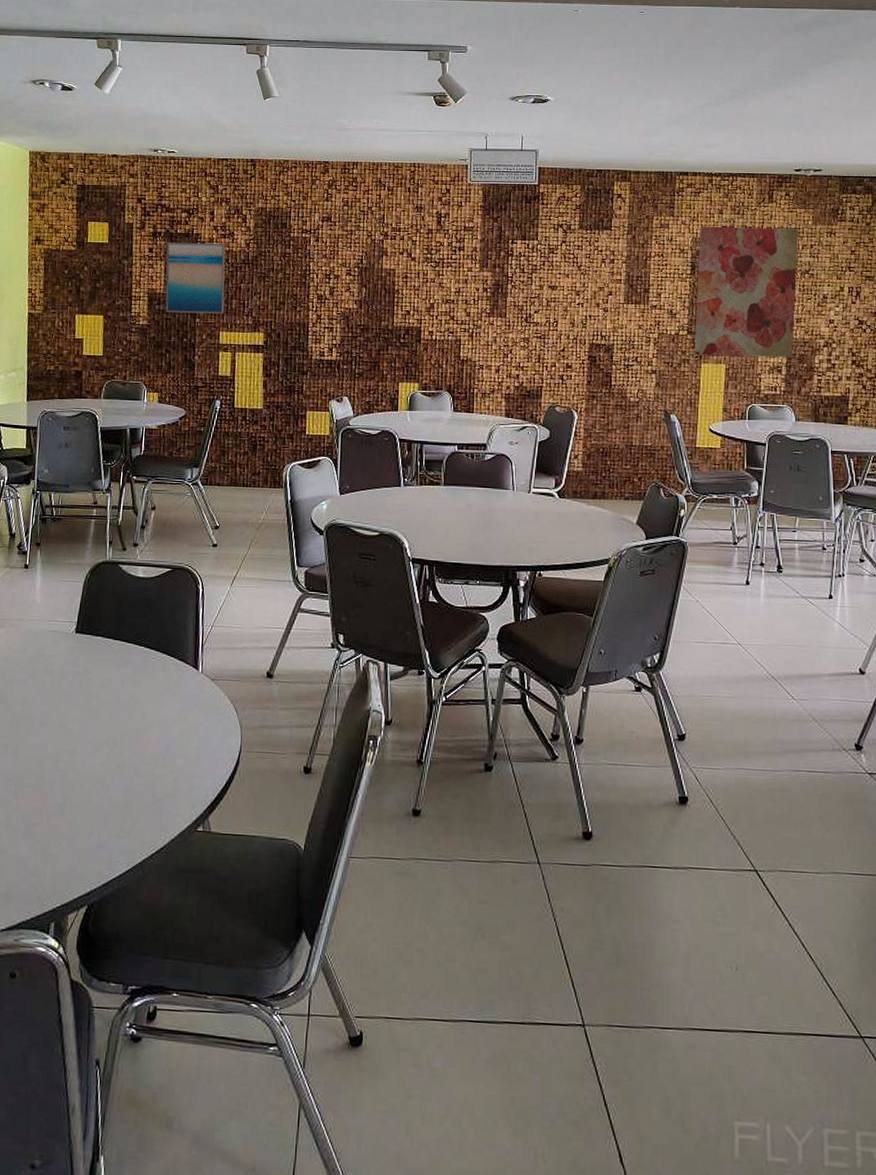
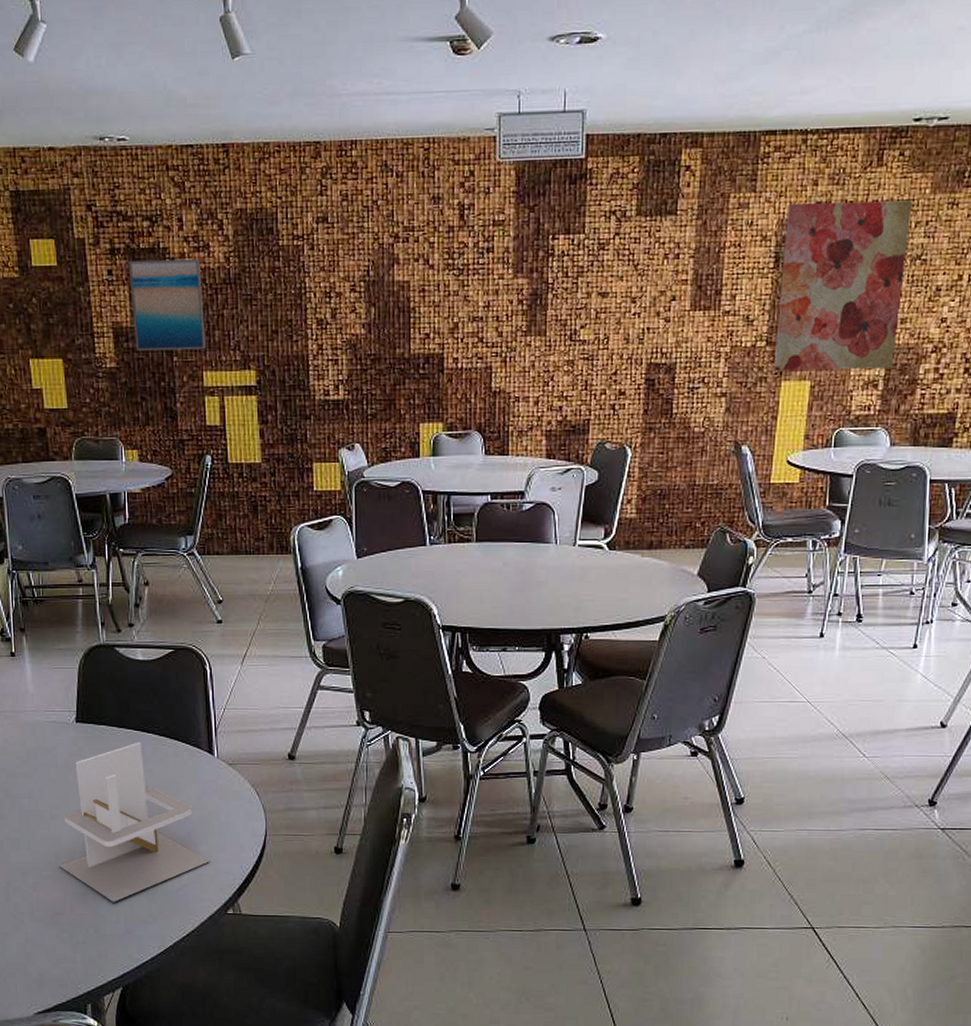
napkin holder: none [41,654,186,814] -> present [59,742,210,902]

